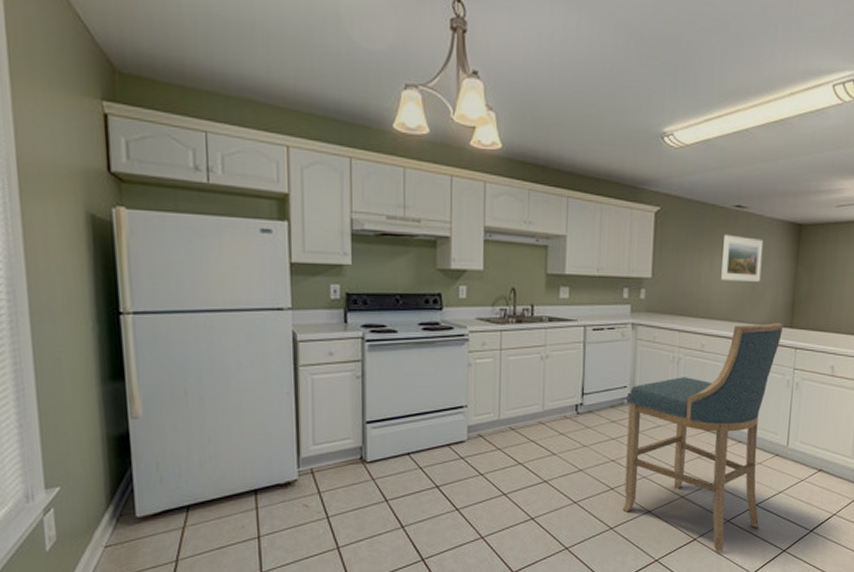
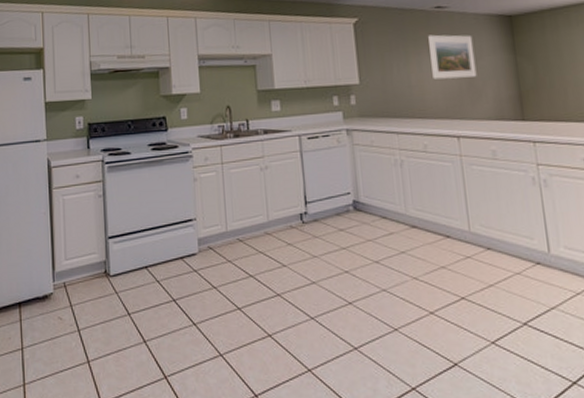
chair: present [622,323,784,551] -> none [354,117,535,381]

